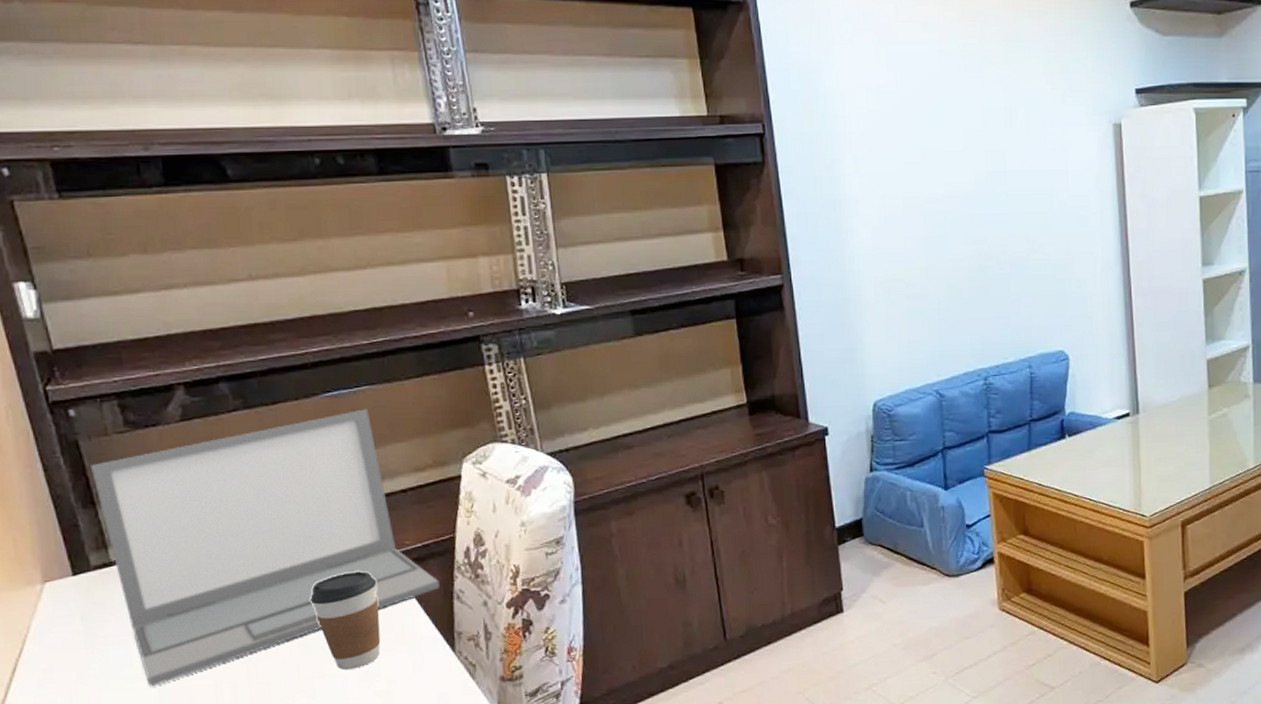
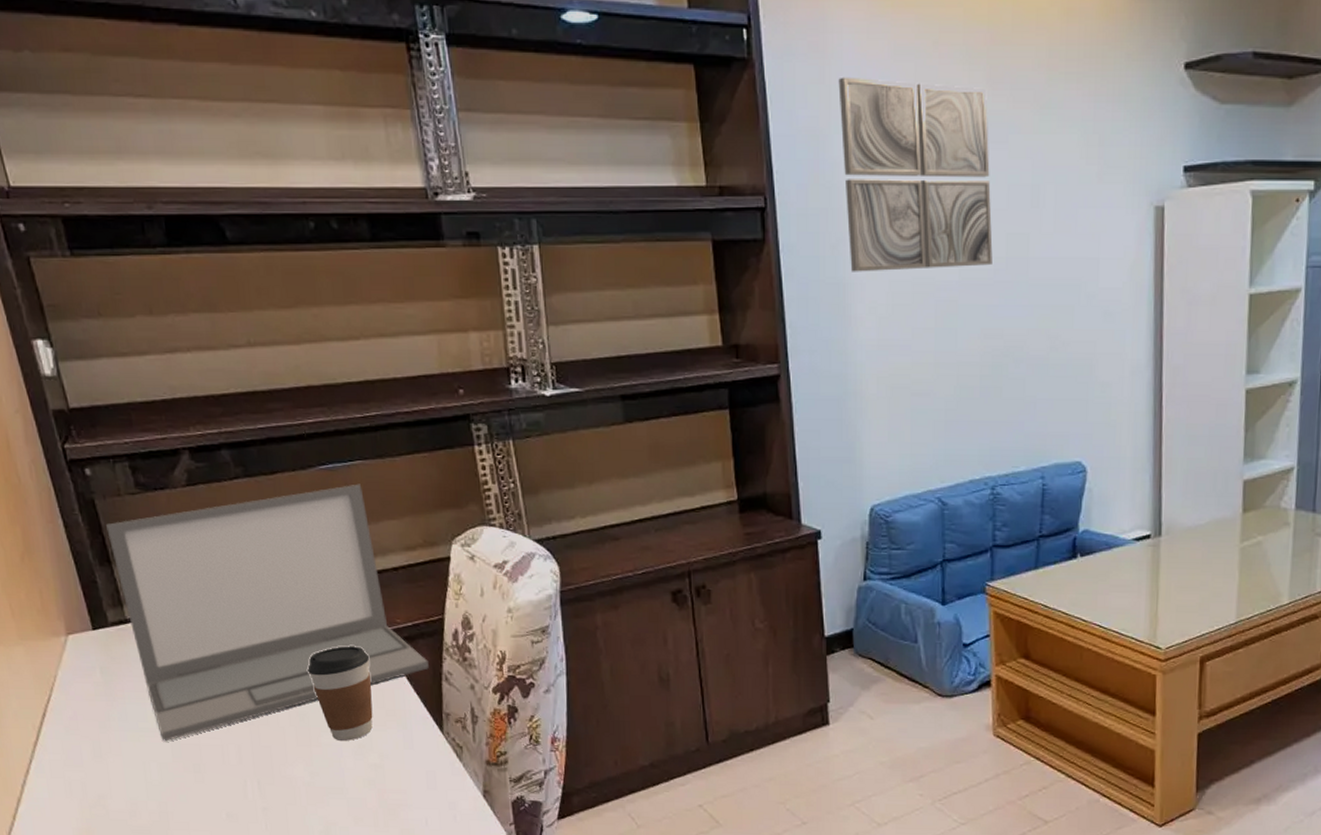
wall art: none [827,17,974,189] -> present [838,77,993,272]

